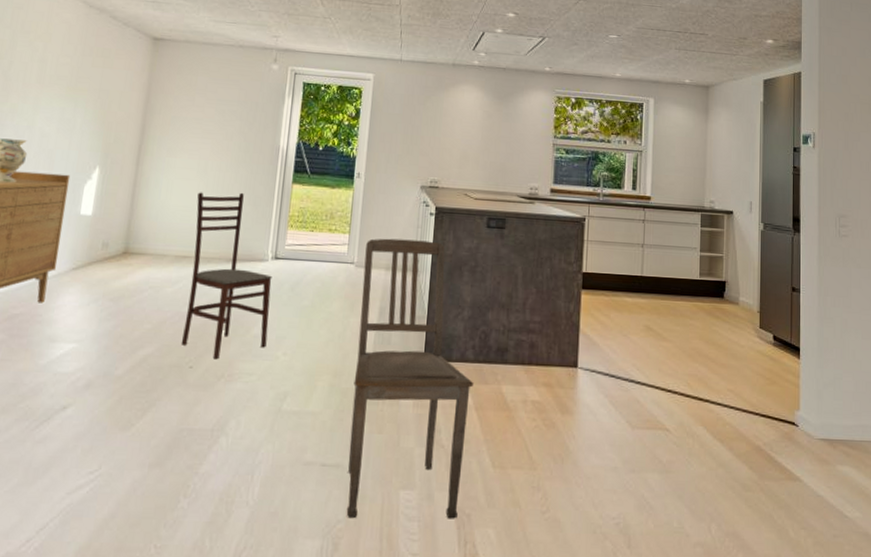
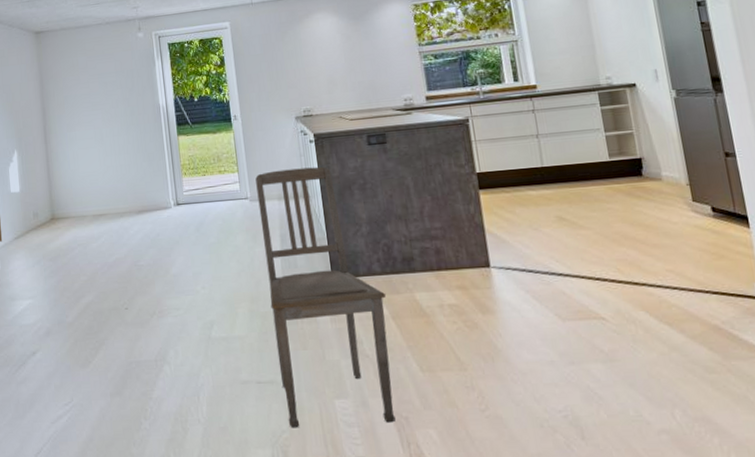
dining chair: present [180,192,272,360] -> none [100,151,186,300]

